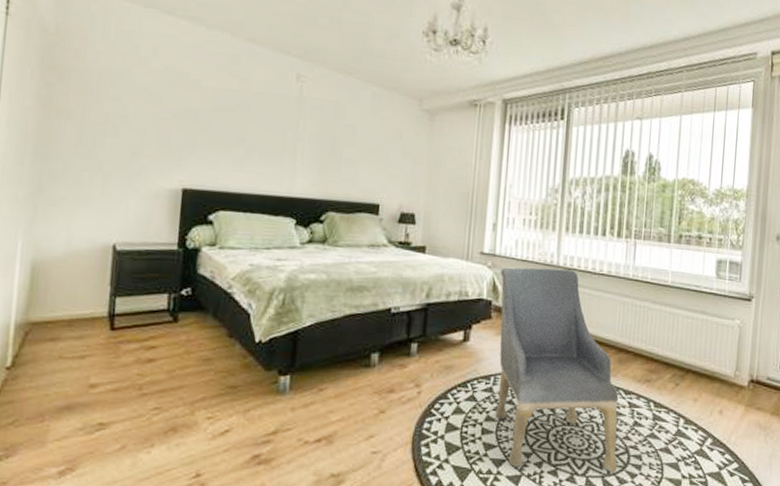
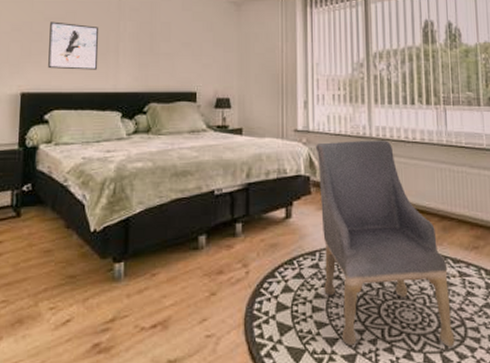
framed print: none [215,112,275,171] -> present [48,21,99,70]

